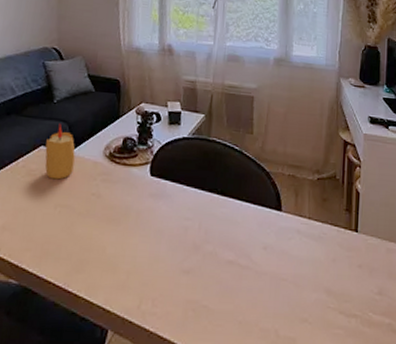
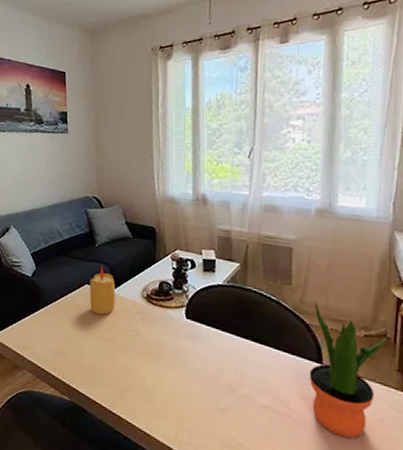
potted plant: none [269,149,336,284] -> present [309,302,386,439]

